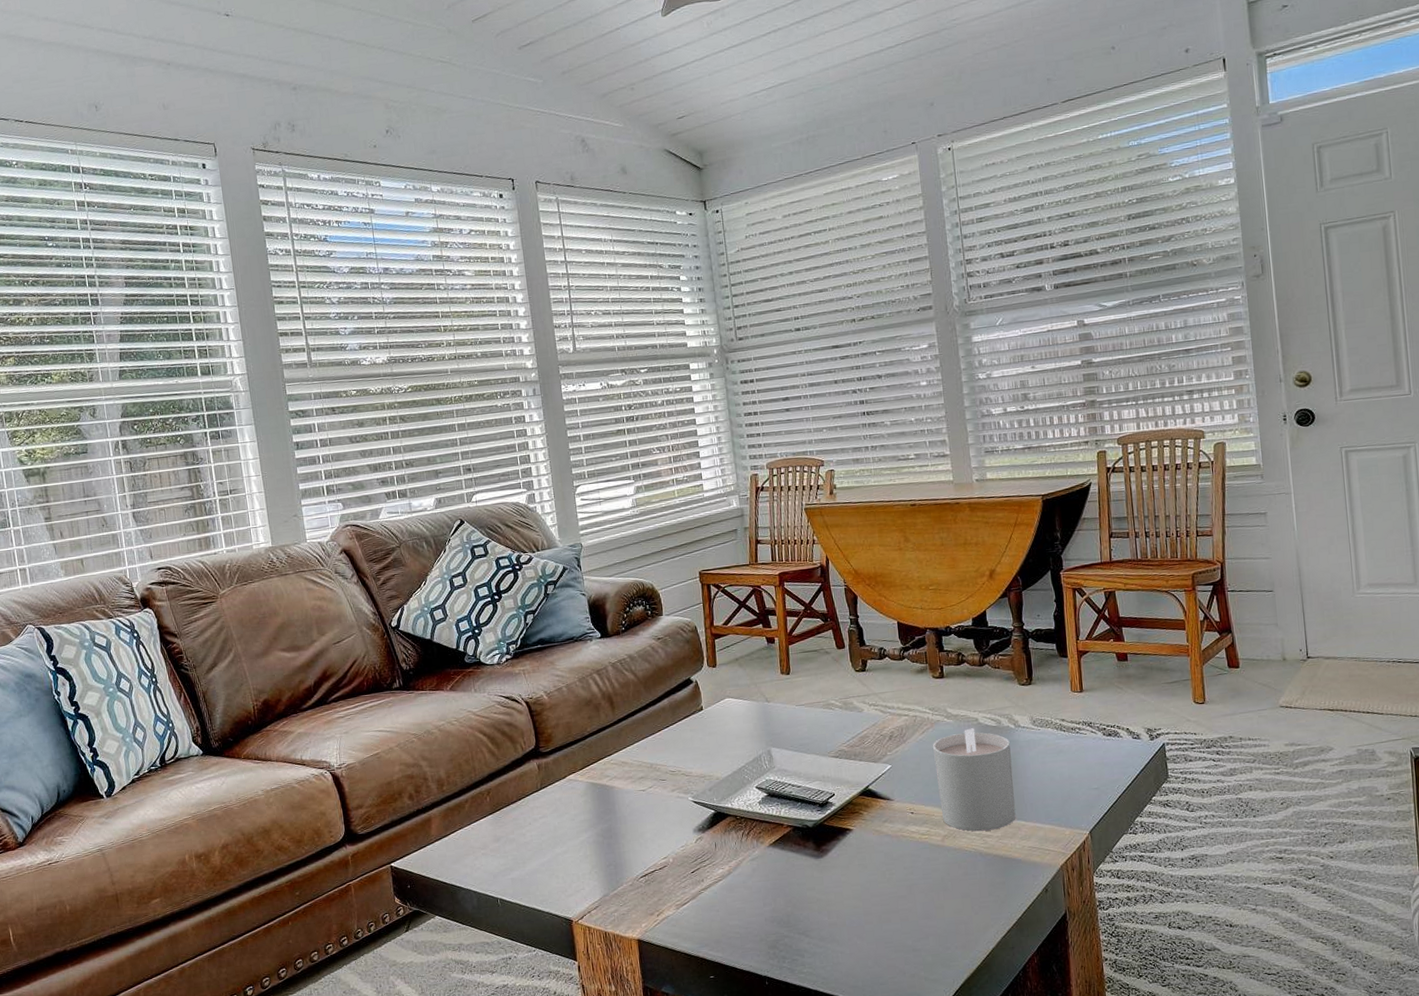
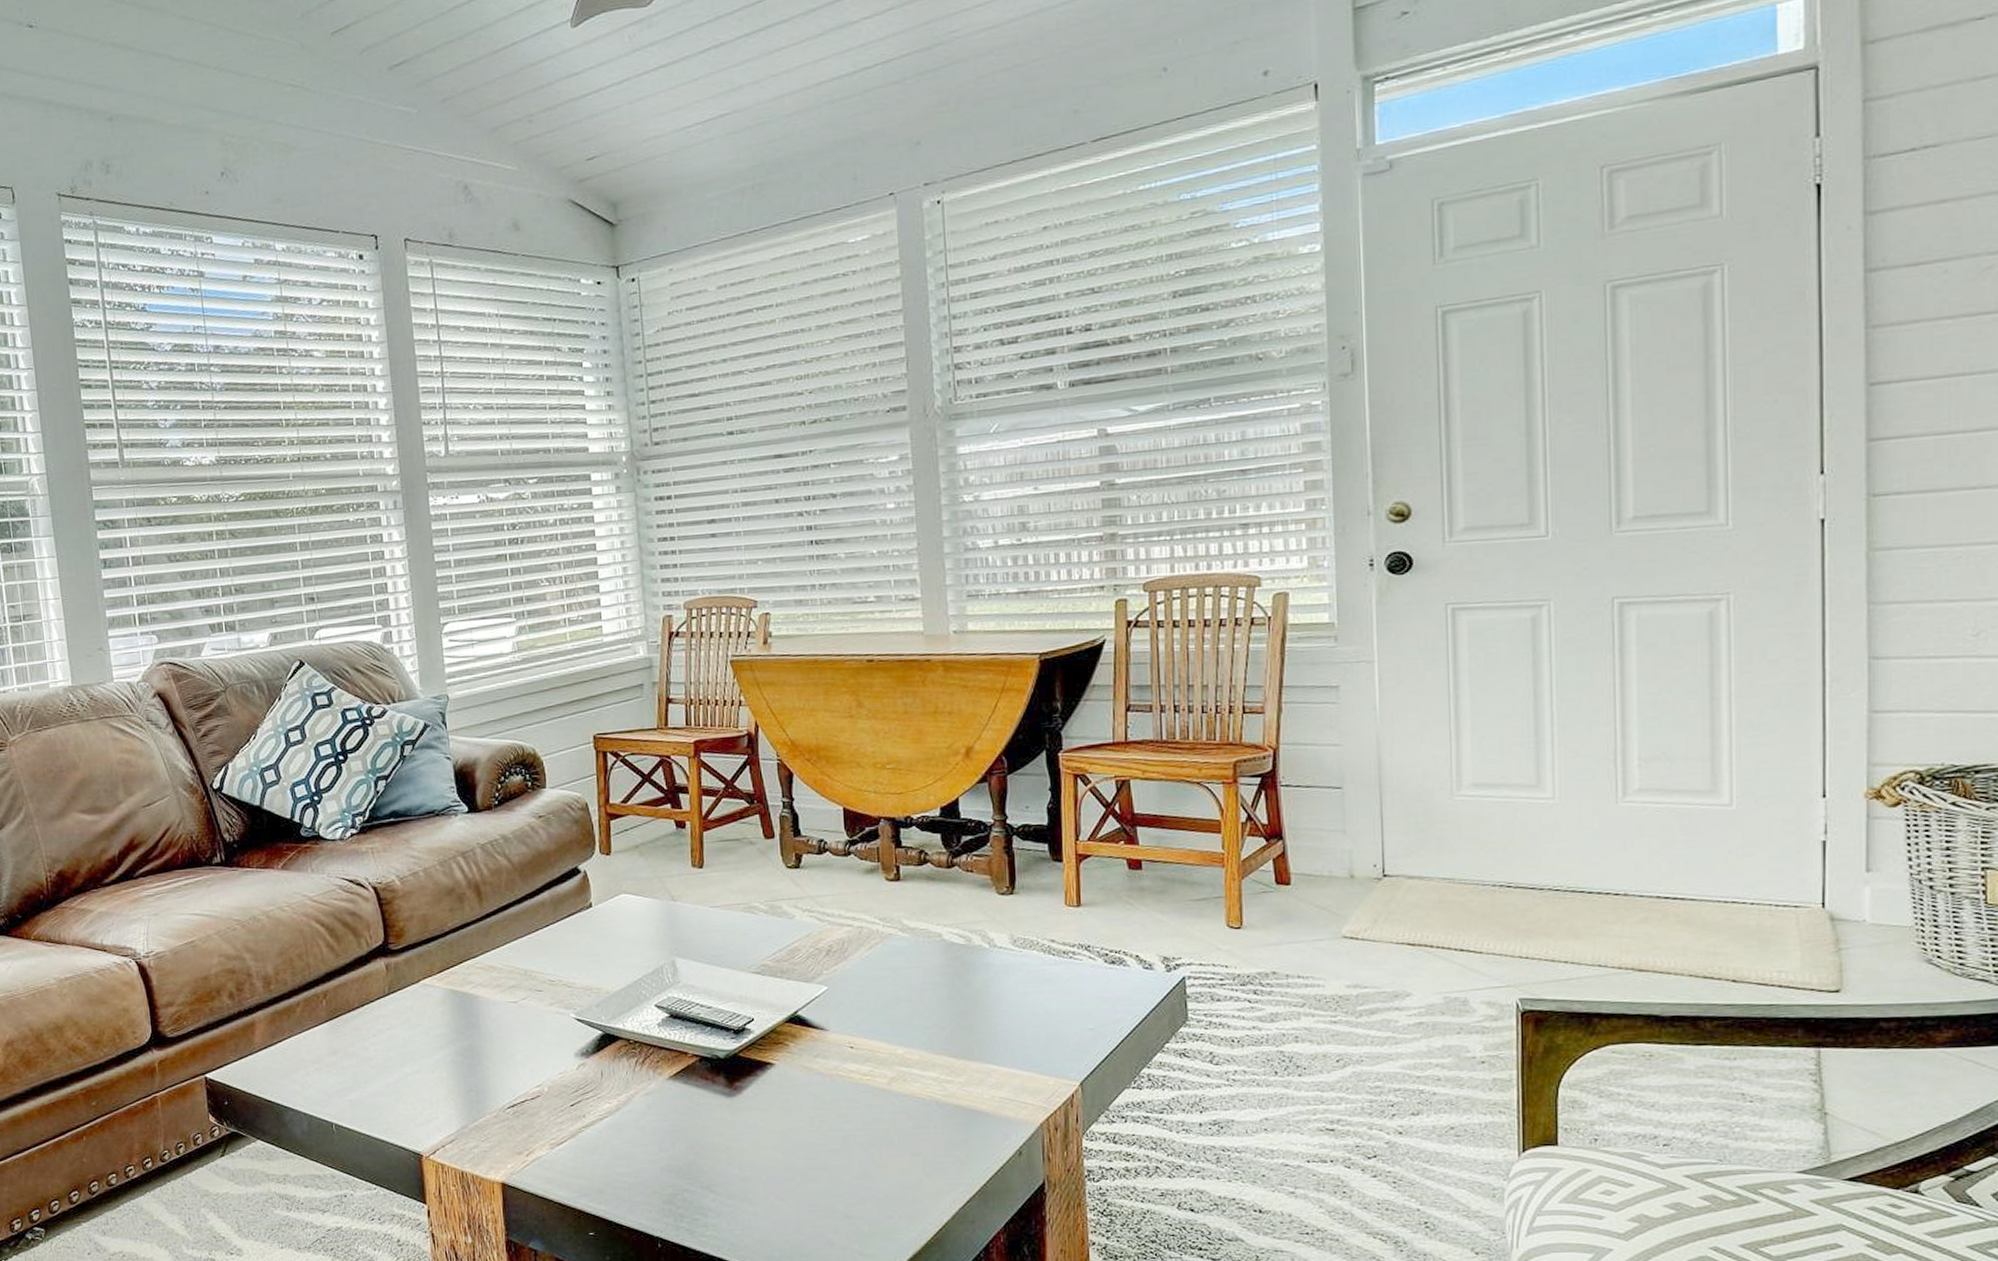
candle: present [932,728,1016,832] -> none [881,945,985,1075]

